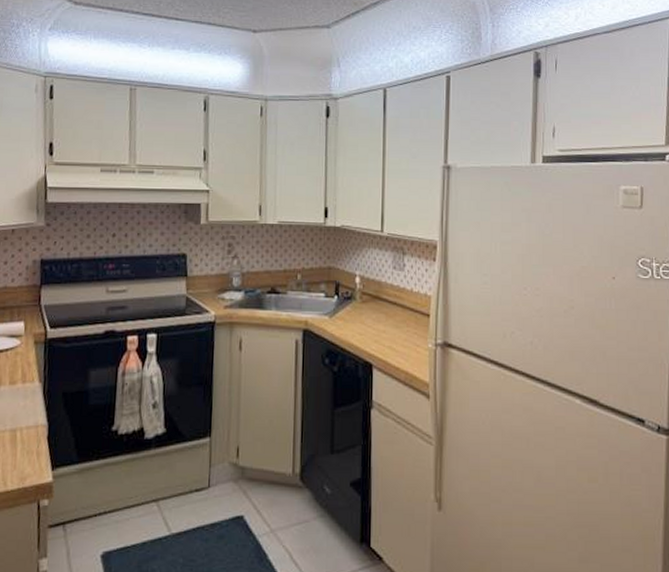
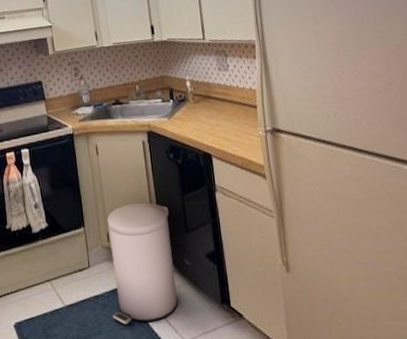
pedal bin: none [228,413,315,563] -> present [107,202,178,326]

